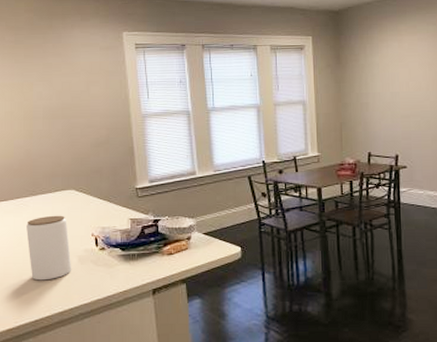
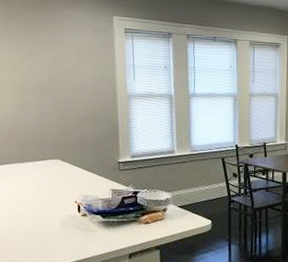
jar: present [26,215,72,281] -> none [13,182,55,241]

